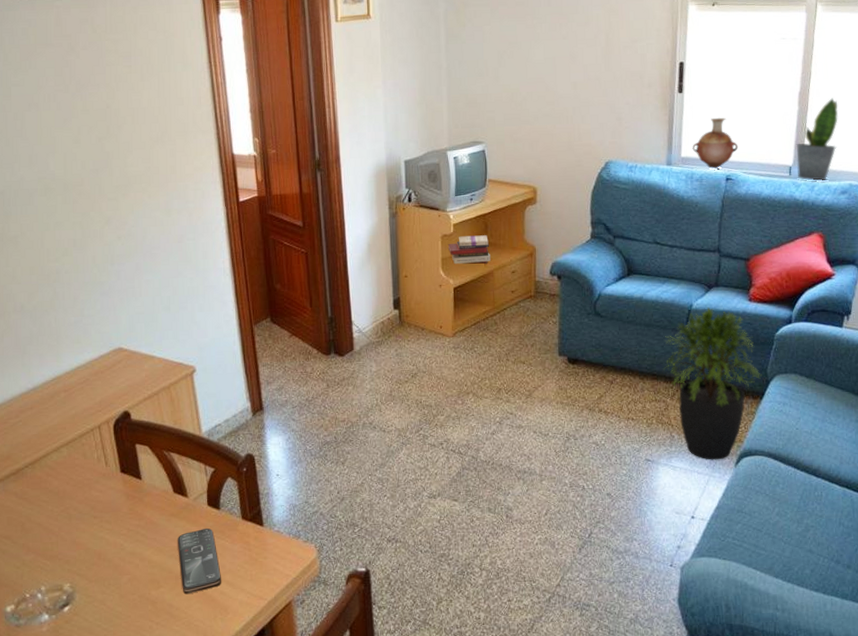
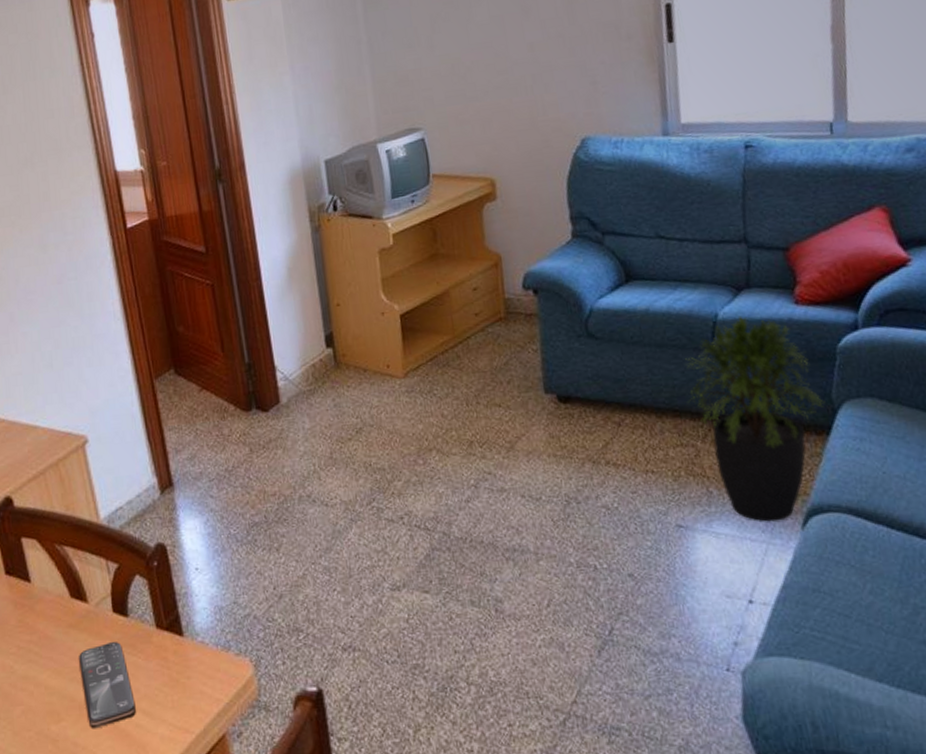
books: present [447,235,491,265] -> none [387,244,444,285]
vase: present [692,117,739,169] -> none [694,68,757,135]
potted plant: present [796,98,839,182] -> none [835,28,893,139]

